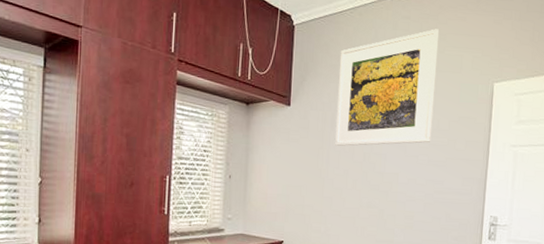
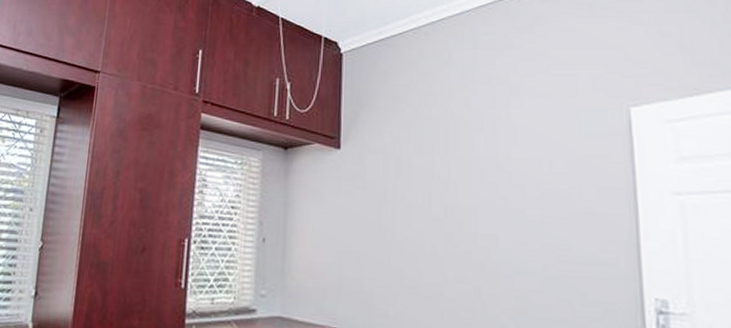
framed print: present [334,29,439,146] -> none [401,44,543,198]

